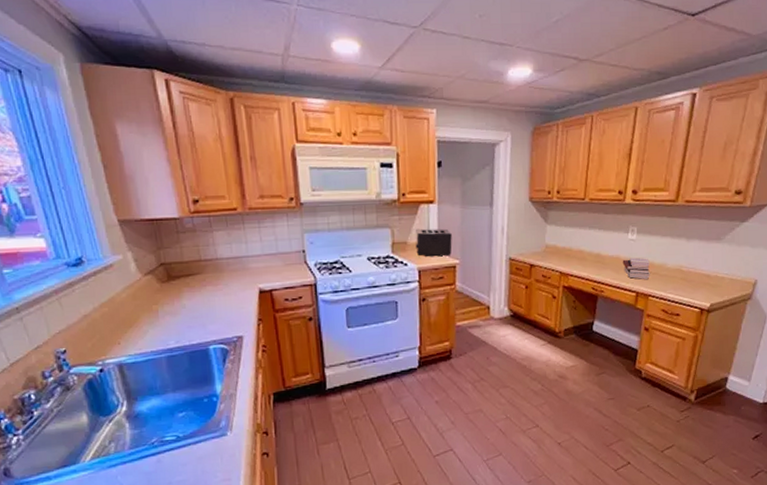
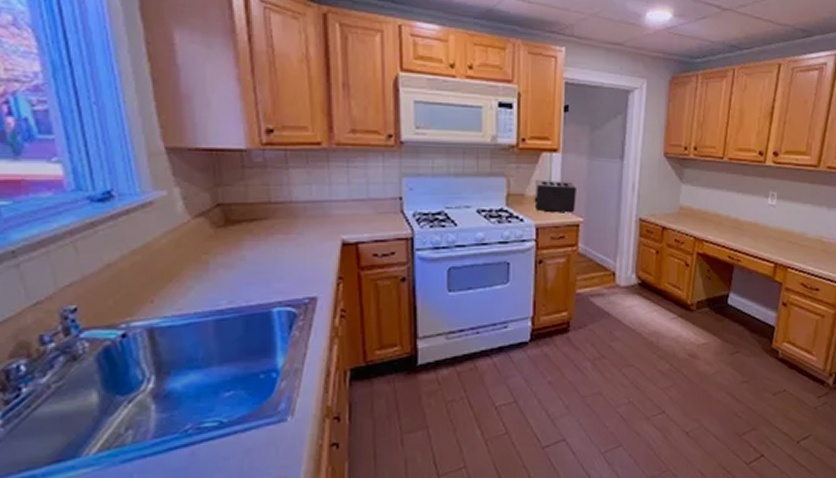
books: present [622,256,650,280] -> none [761,223,789,250]

